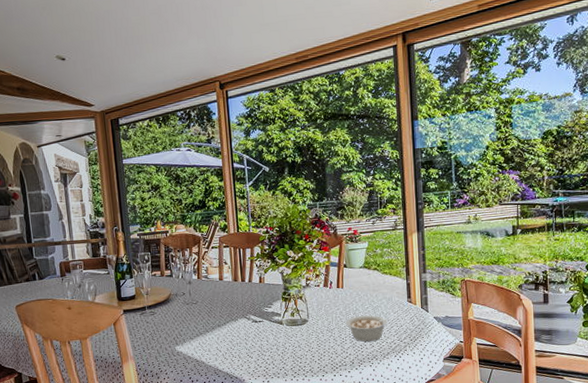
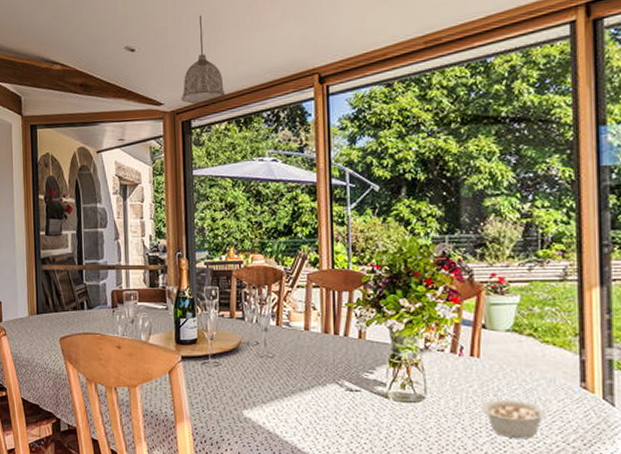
pendant lamp: none [108,31,147,106] -> present [181,15,226,105]

